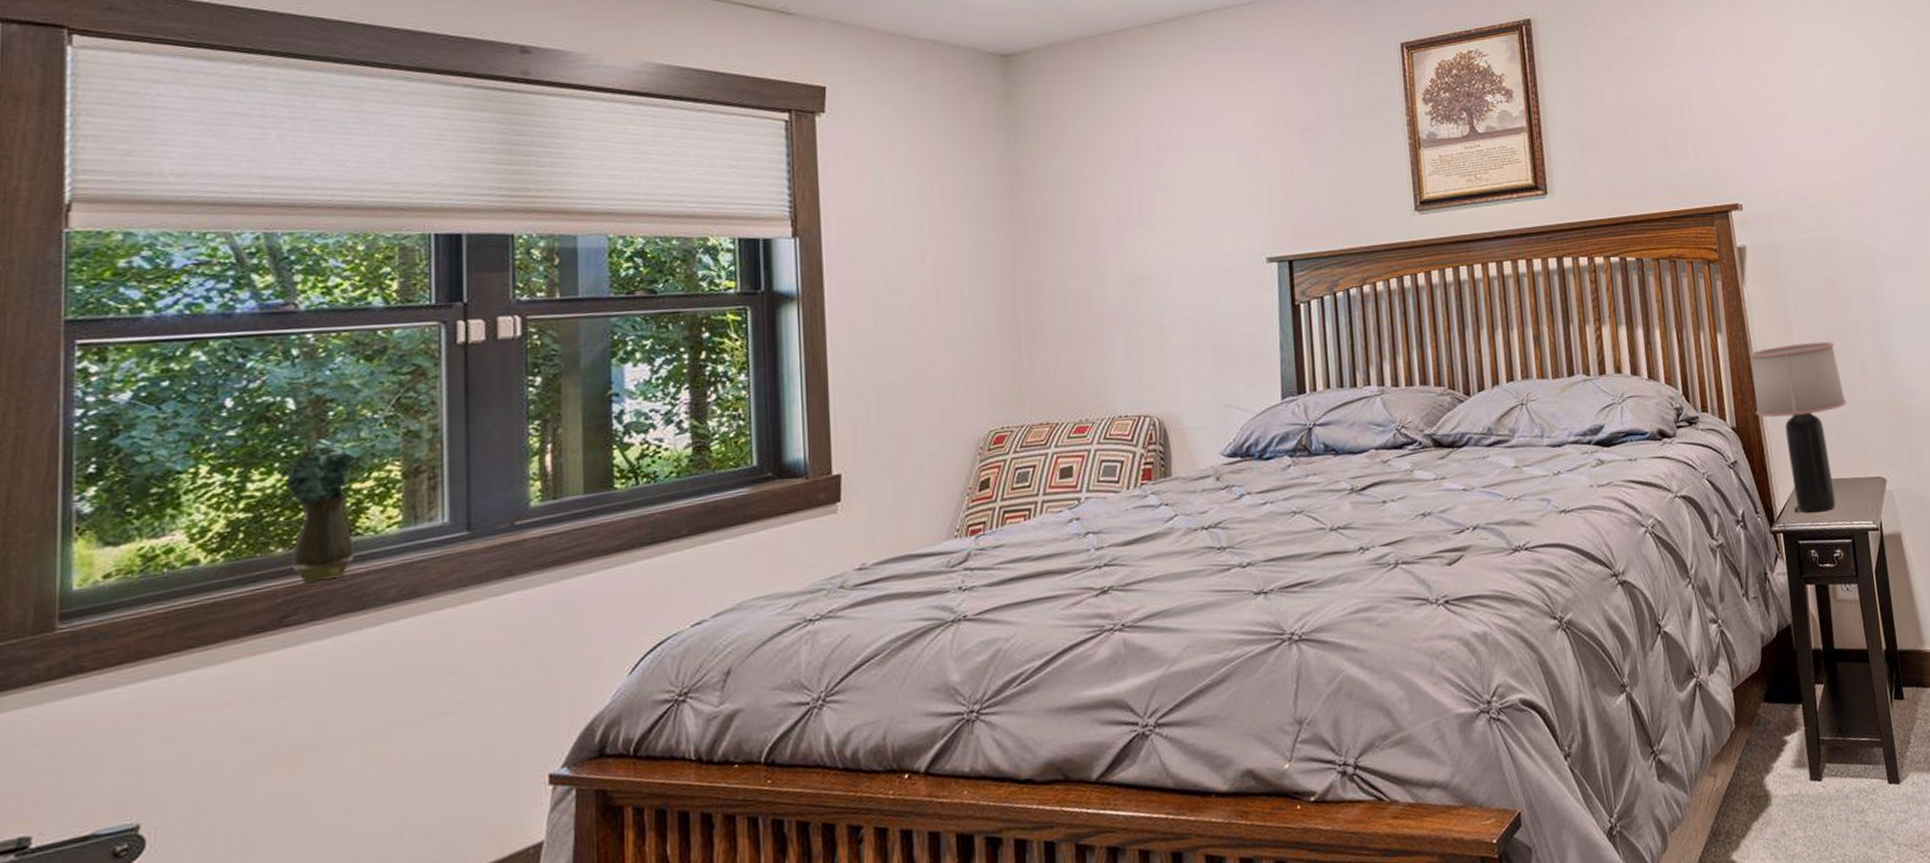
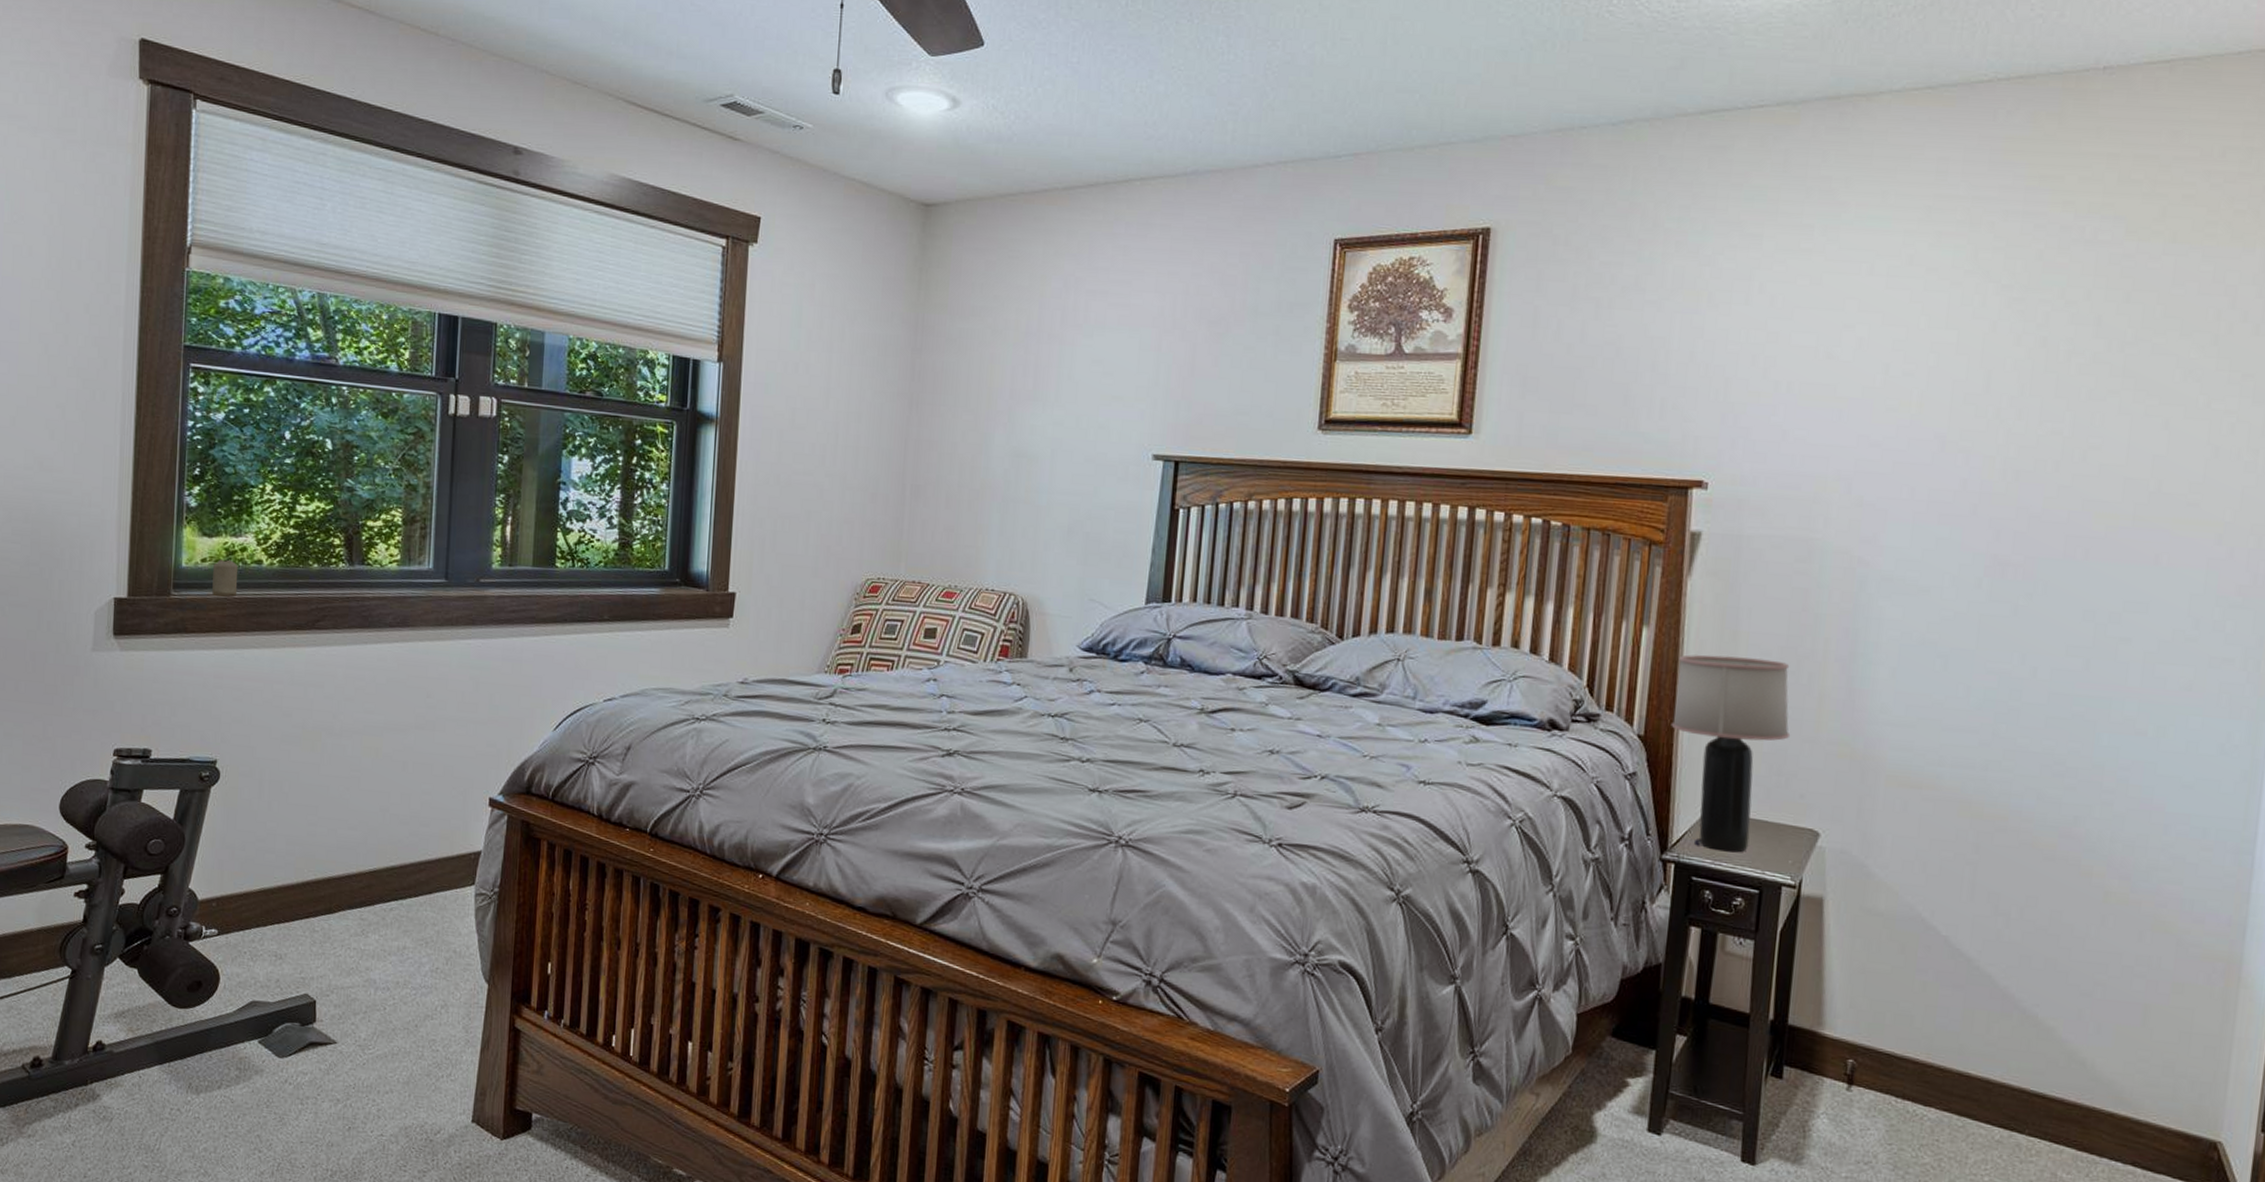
candle: none [122,567,162,619] -> present [212,559,239,598]
vase: present [279,447,354,583] -> none [318,484,370,598]

